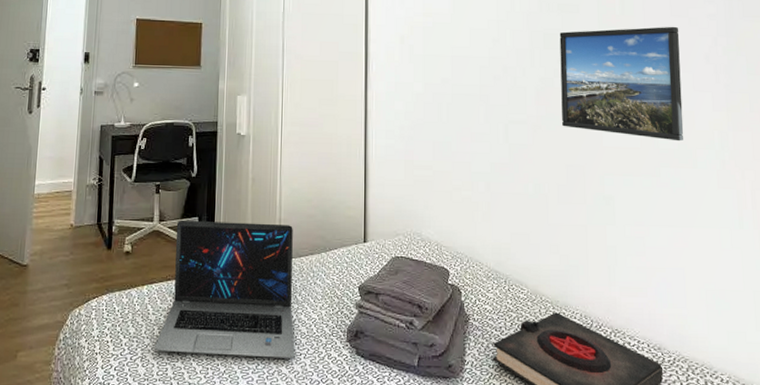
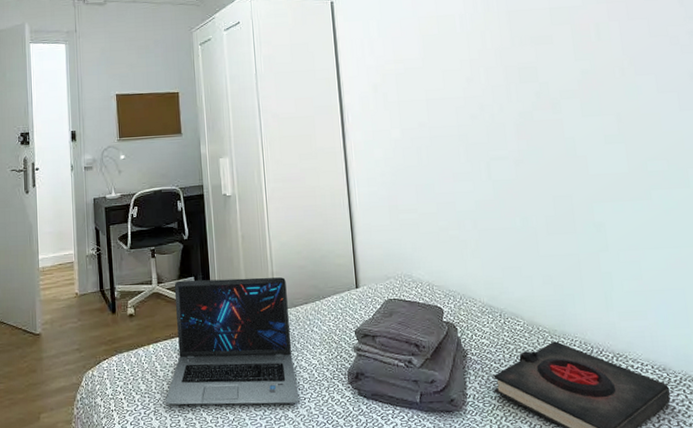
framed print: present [559,26,684,142] -> none [534,46,673,163]

